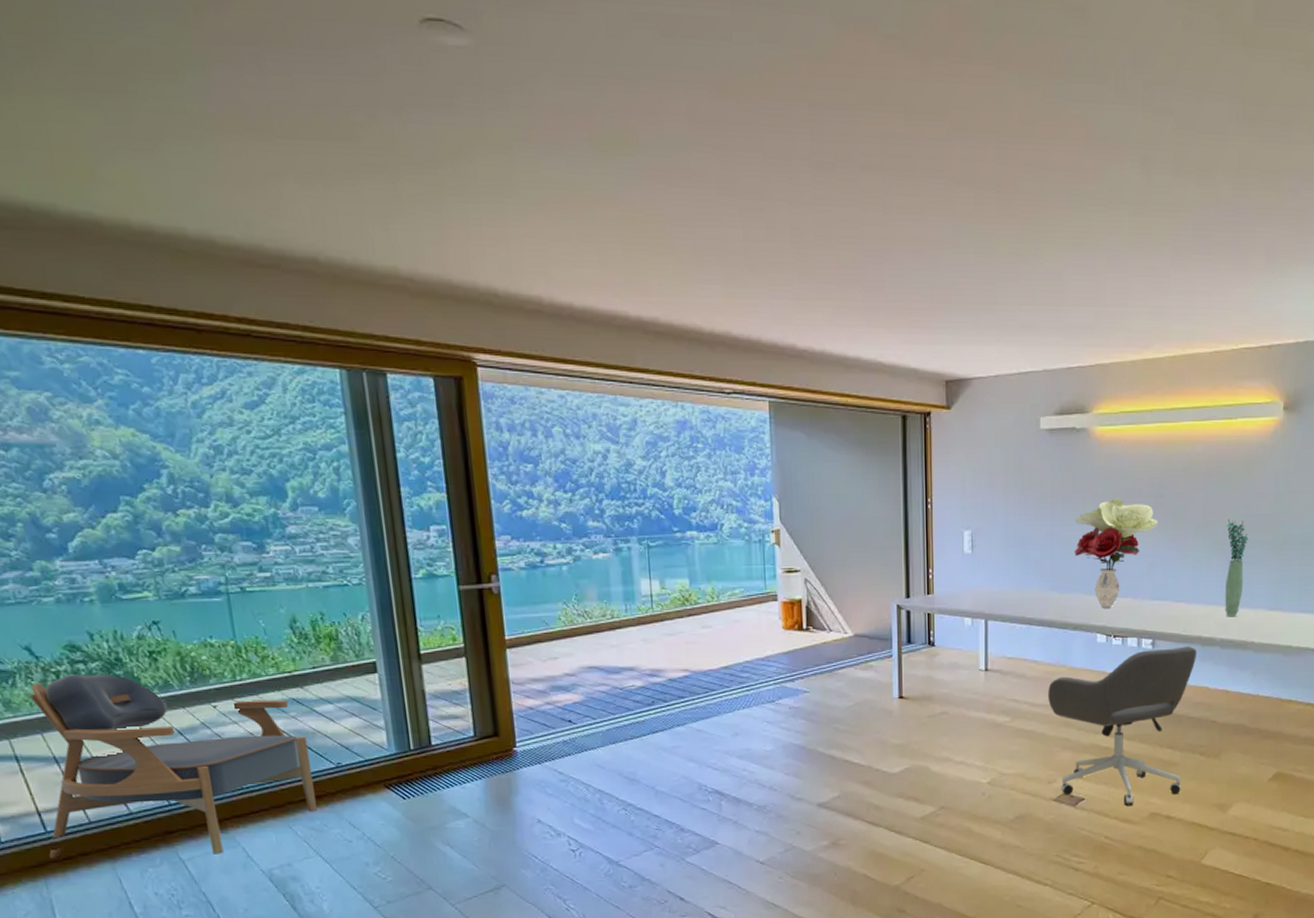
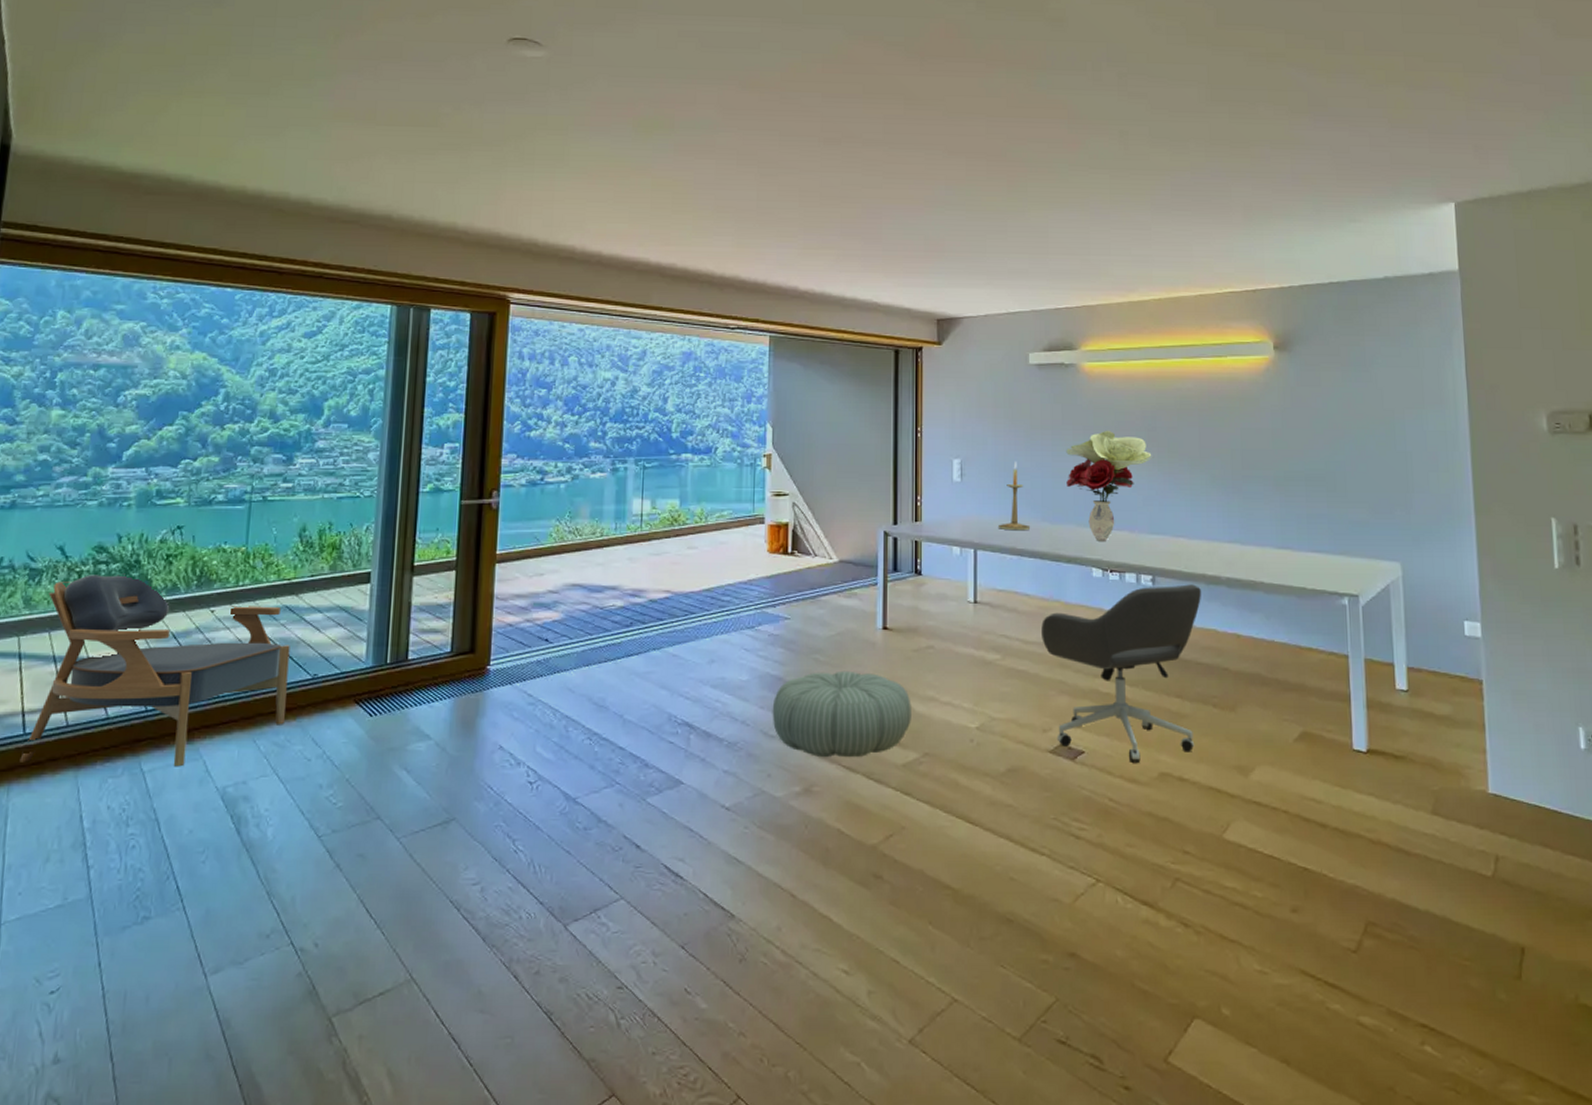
pouf: none [797,737,928,815] -> present [772,670,911,757]
candlestick: none [1007,532,1040,601] -> present [997,462,1031,531]
vase: present [1224,519,1248,617] -> none [1224,454,1248,555]

